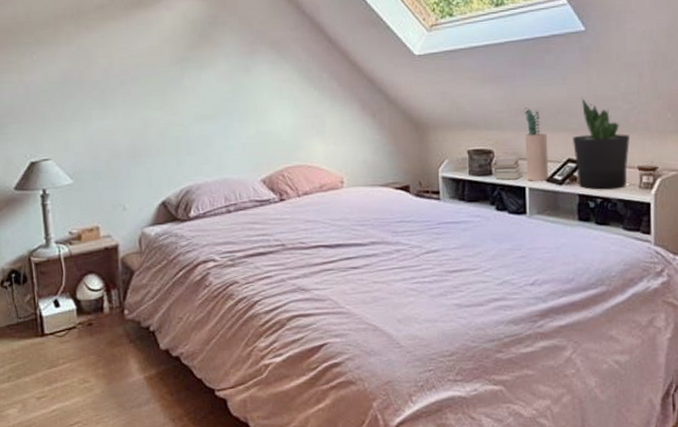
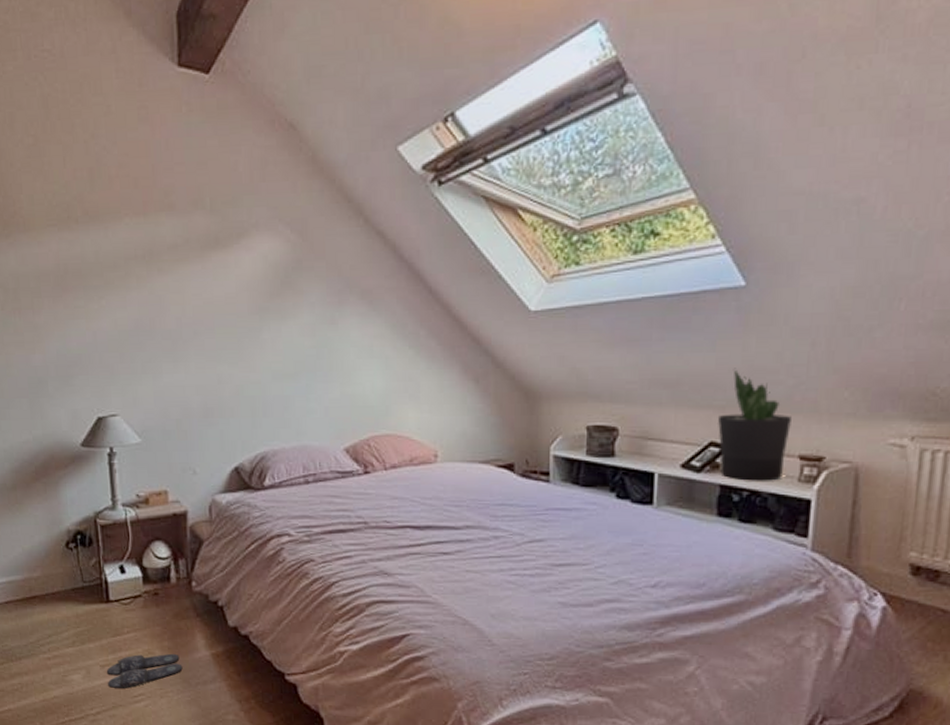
slippers: none [43,380,118,419] -> present [107,653,183,688]
books: present [491,155,524,180] -> none [614,434,654,463]
vase: present [523,107,549,181] -> none [656,378,687,466]

